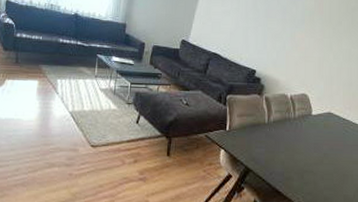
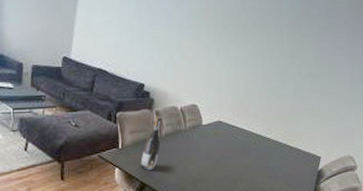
wine bottle: none [247,102,272,155] -> present [141,116,163,170]

